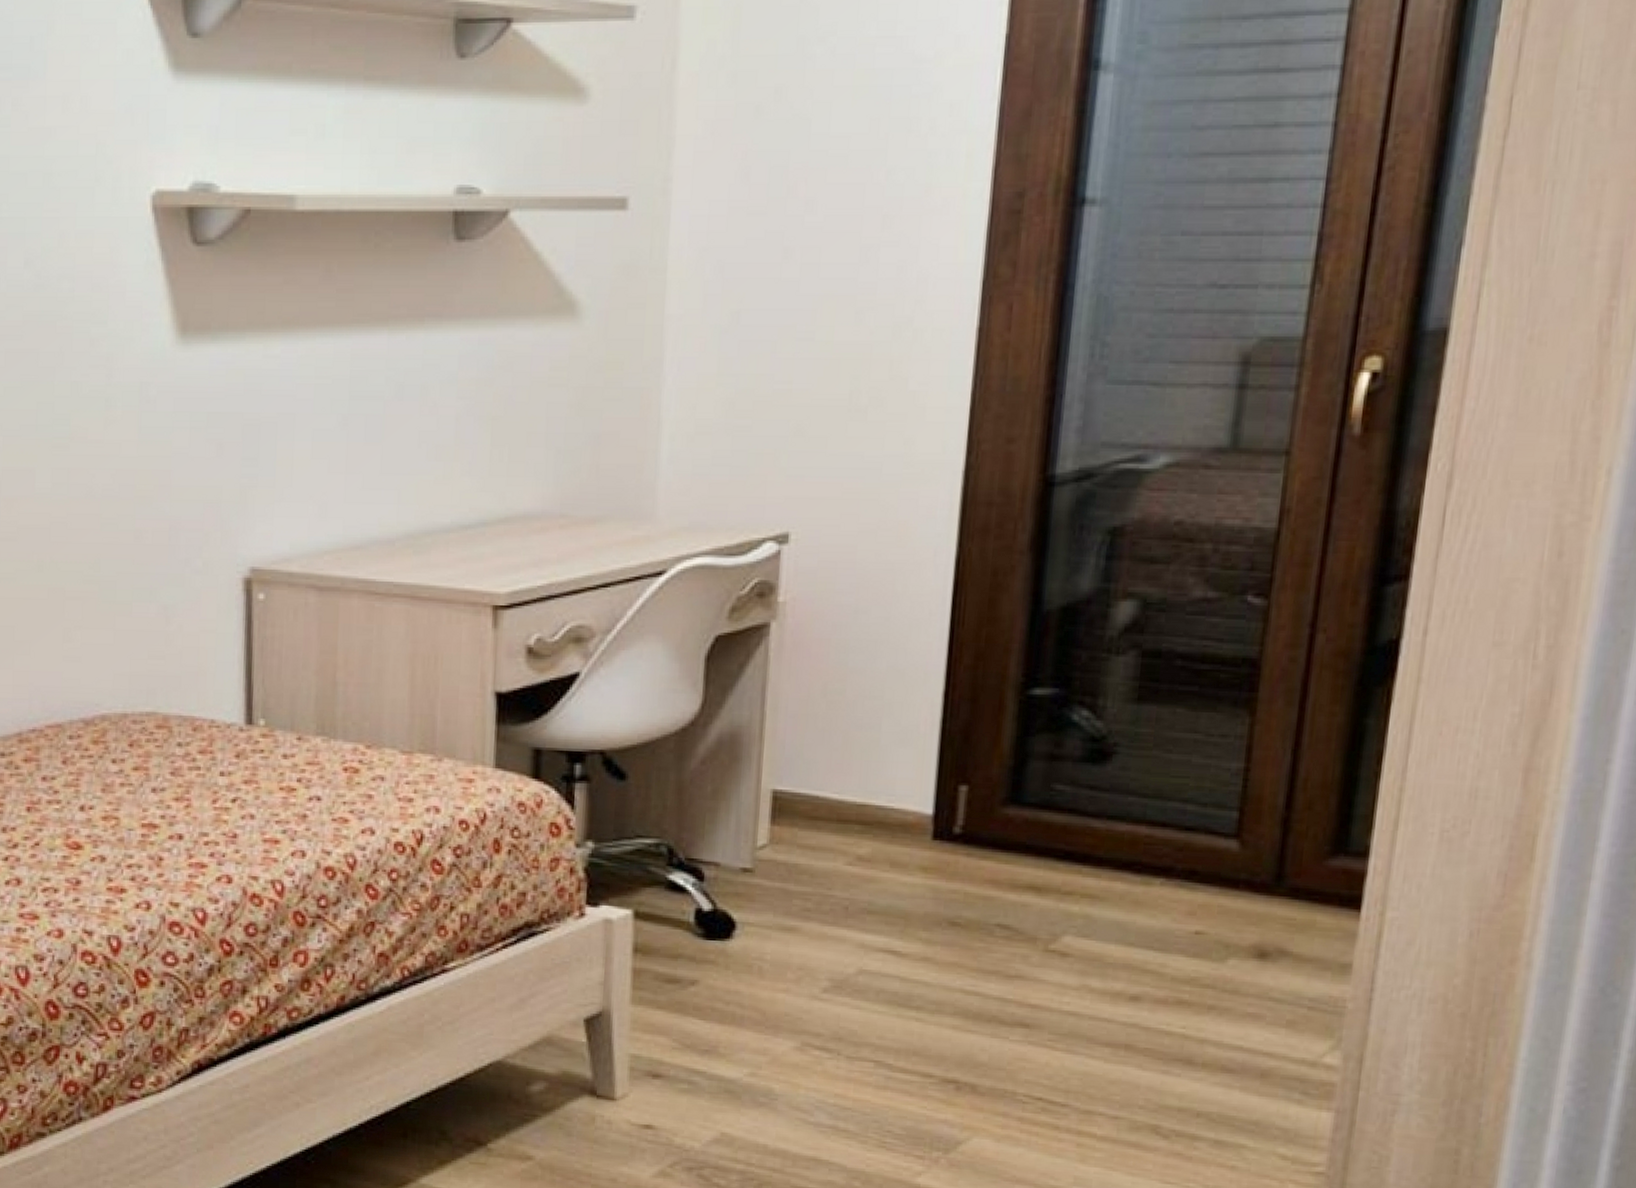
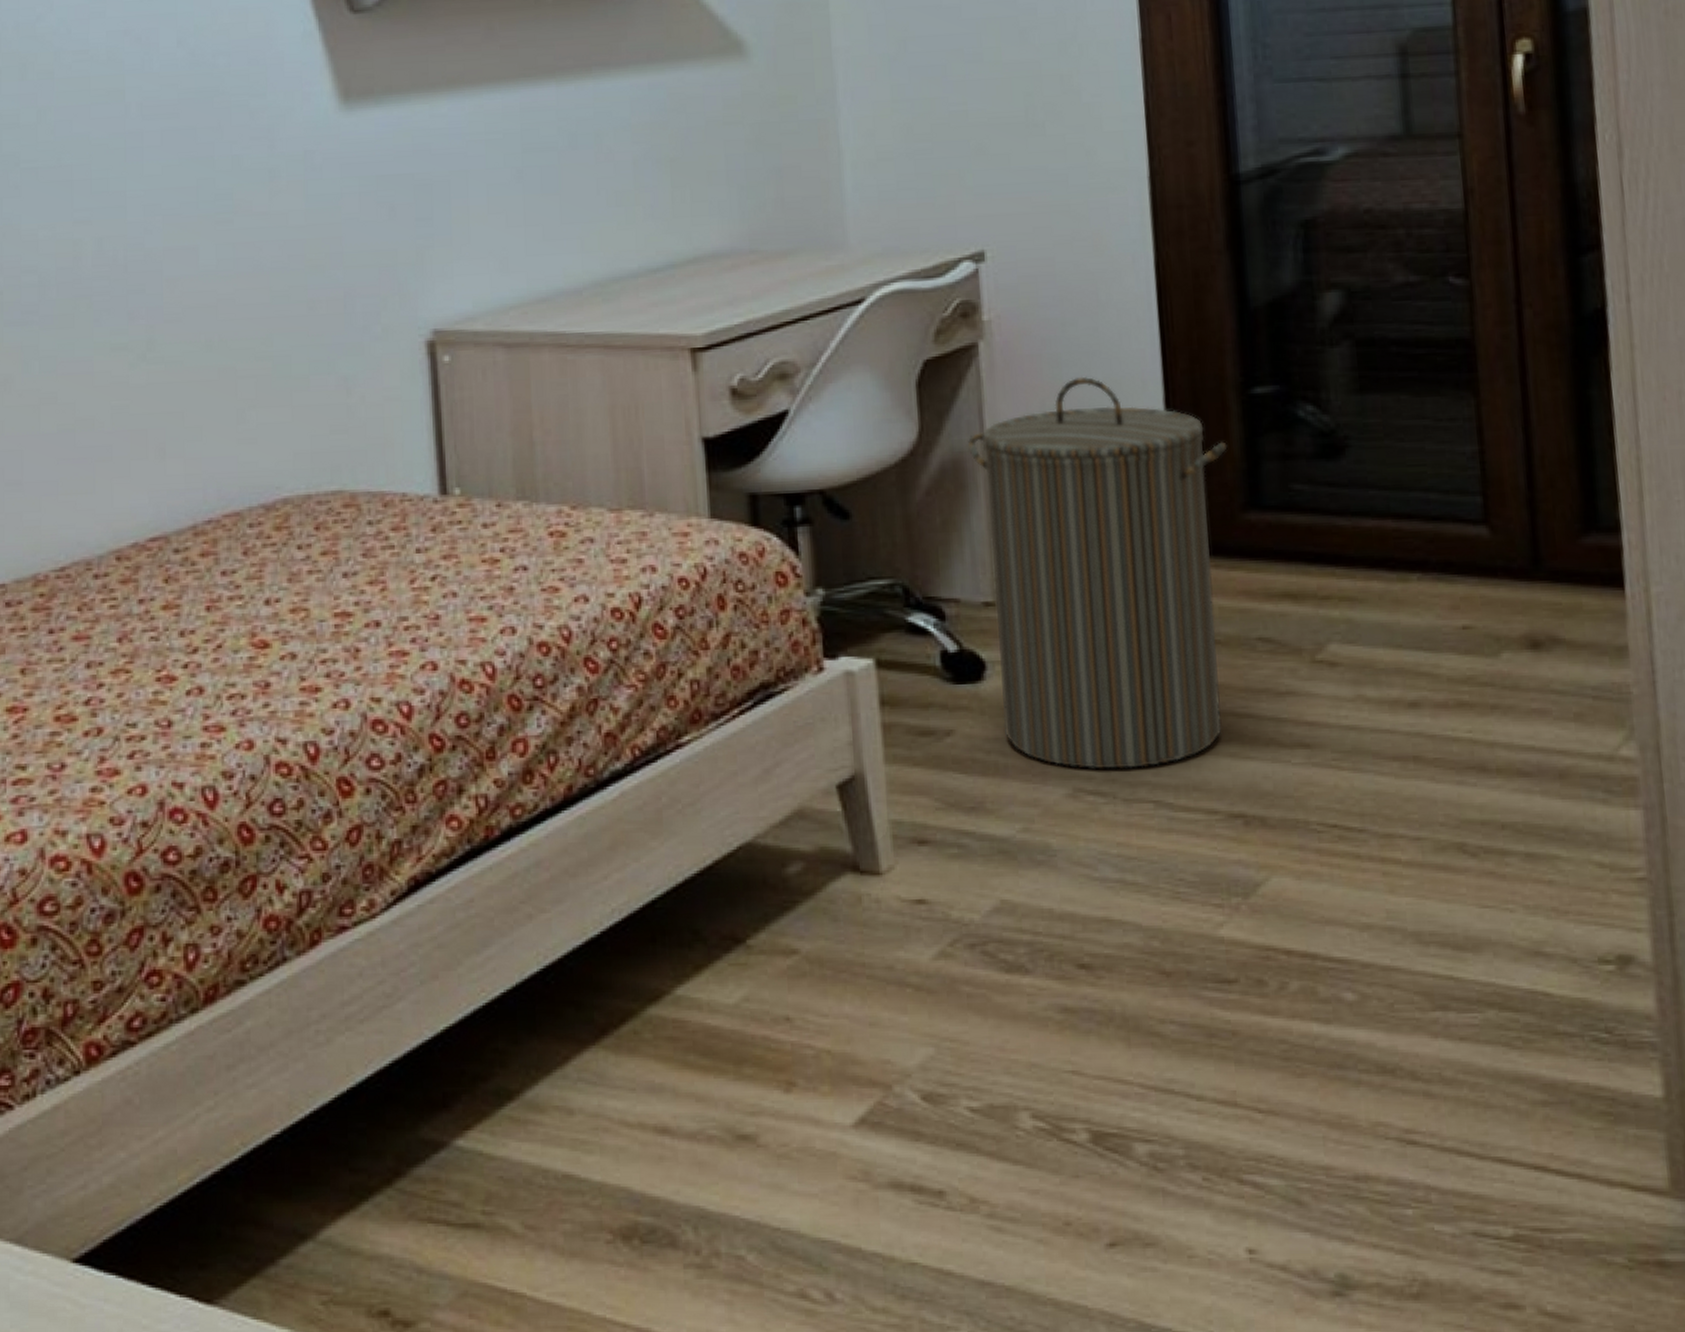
laundry hamper: none [745,663,998,1031] -> present [967,376,1228,770]

